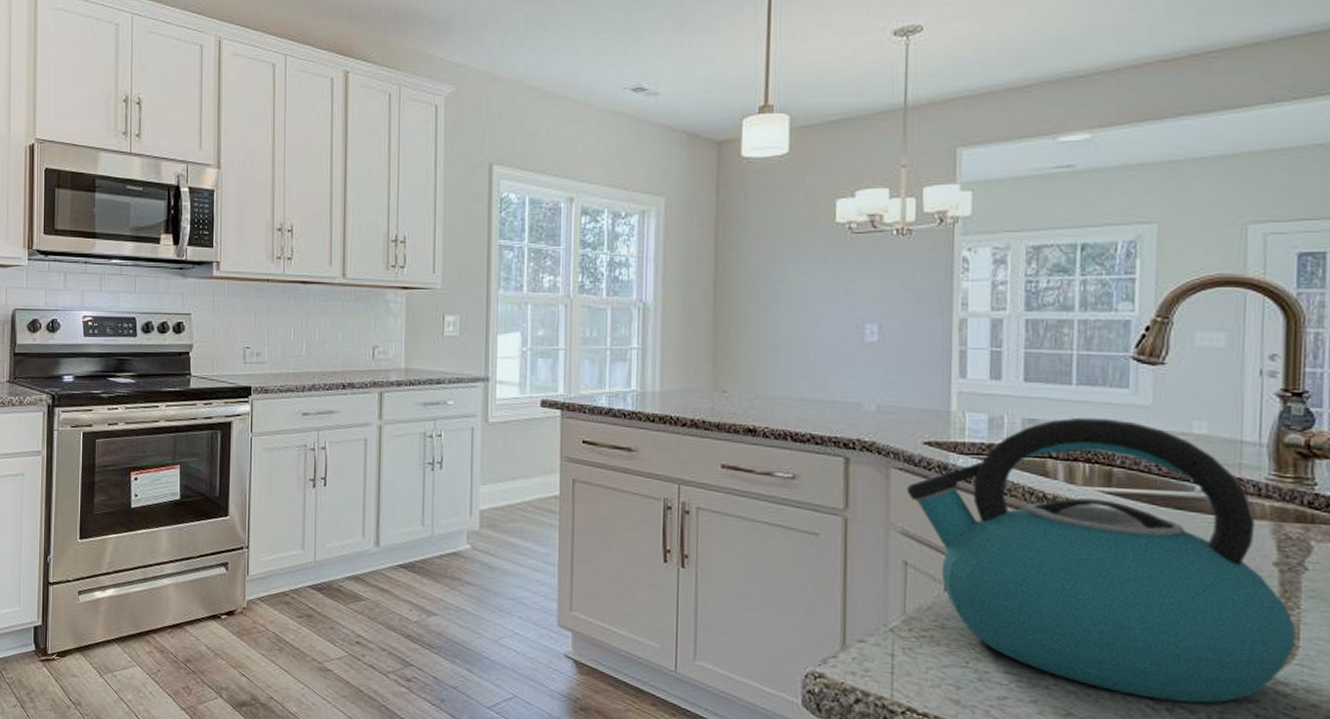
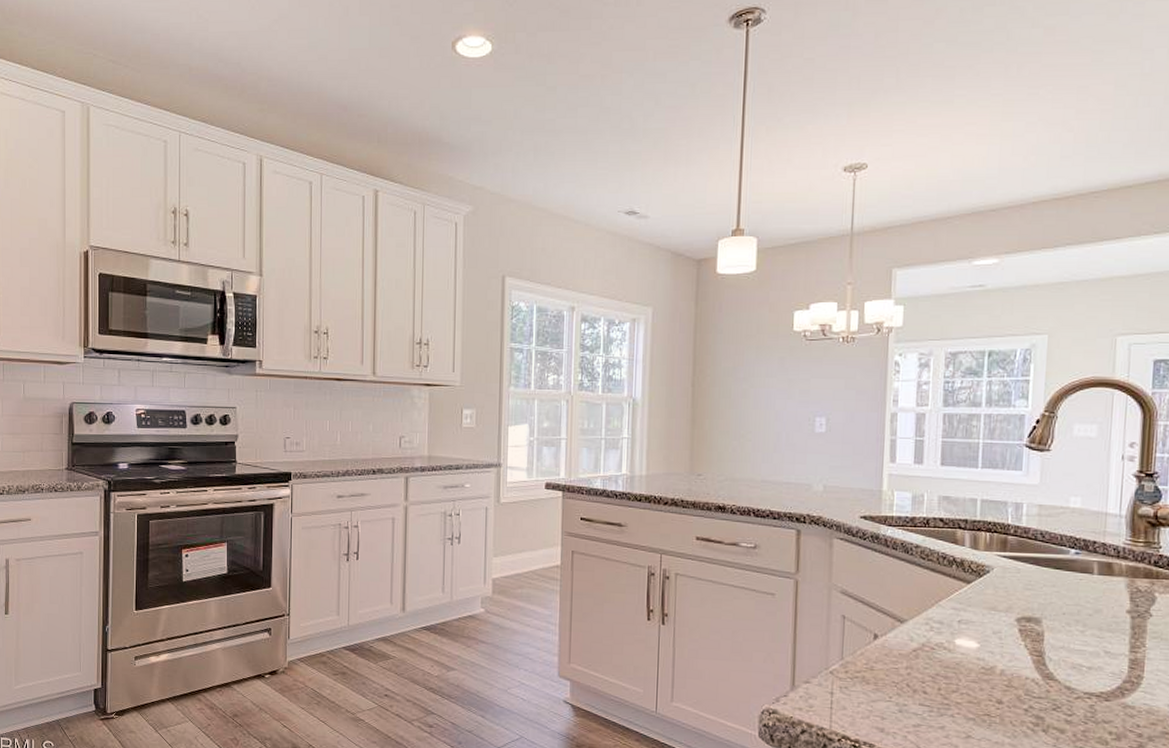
kettle: present [906,417,1296,704] -> none [845,494,1142,725]

